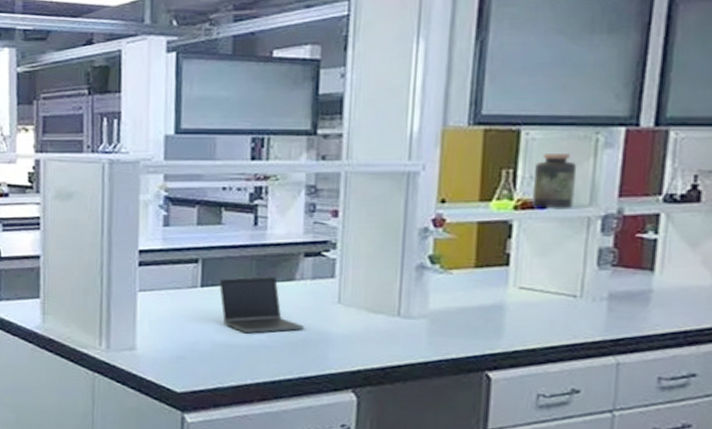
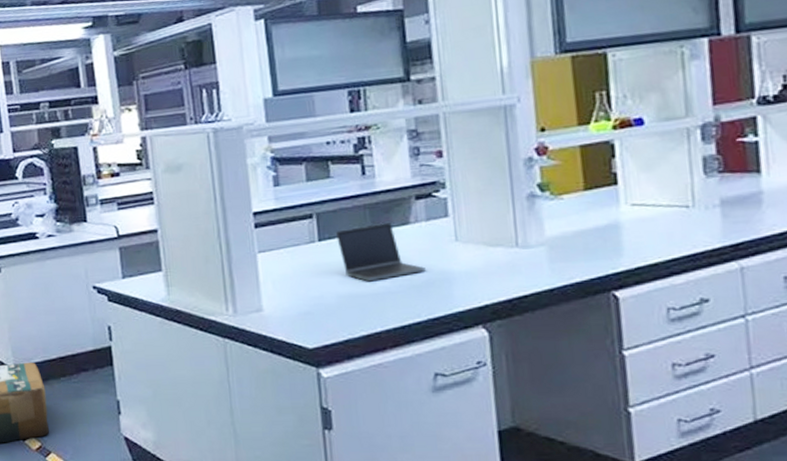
jar: present [531,154,577,209] -> none [627,70,670,125]

